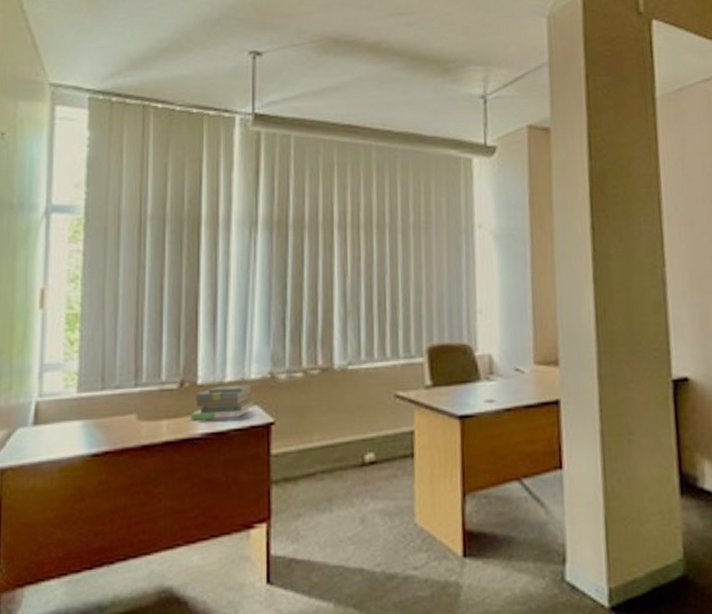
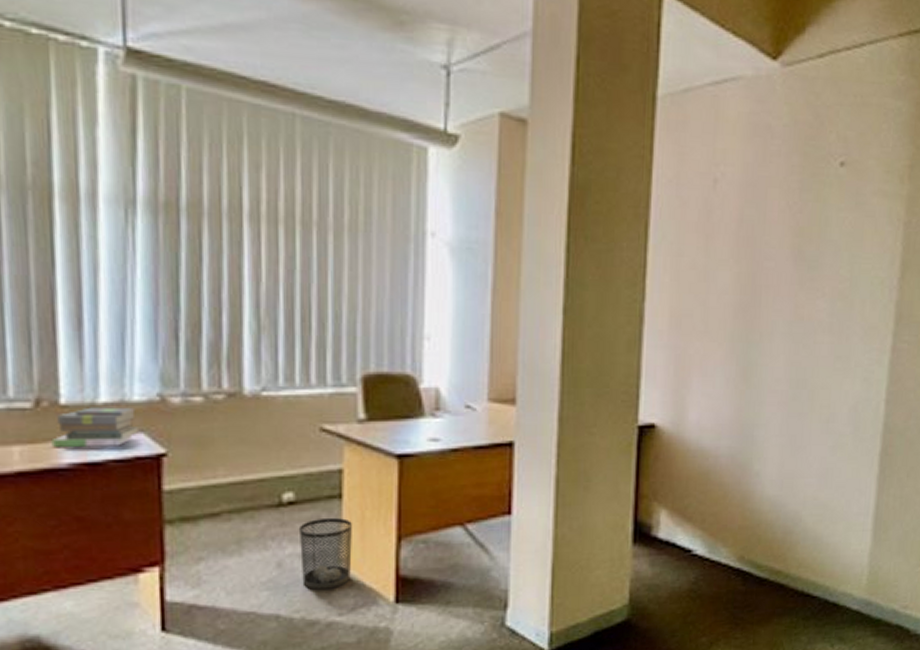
waste bin: none [378,475,424,544] -> present [298,517,352,590]

